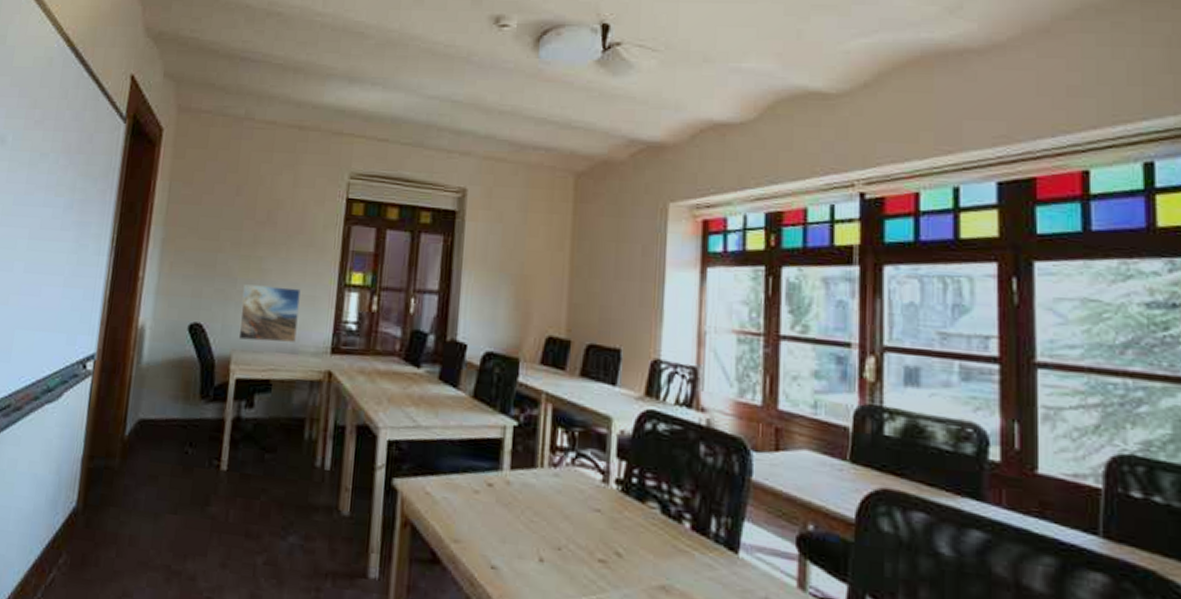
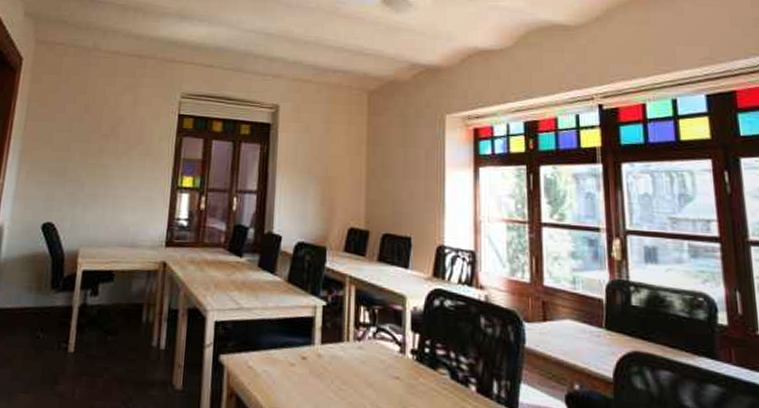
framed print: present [238,284,301,343] -> none [85,188,139,238]

